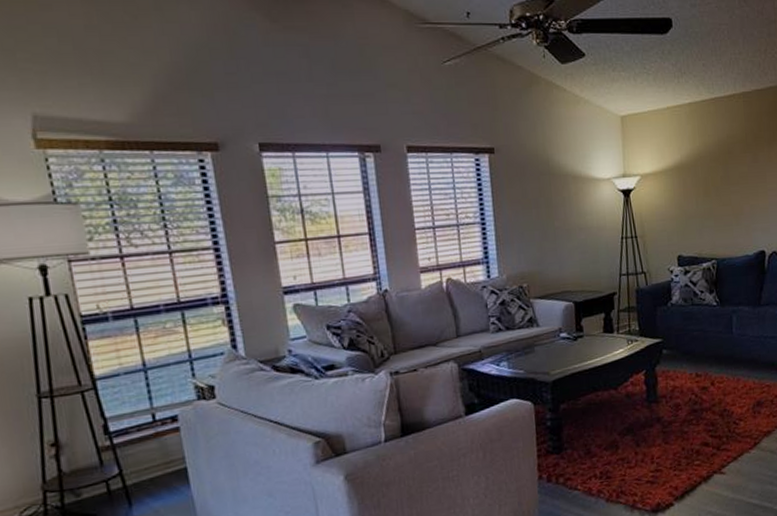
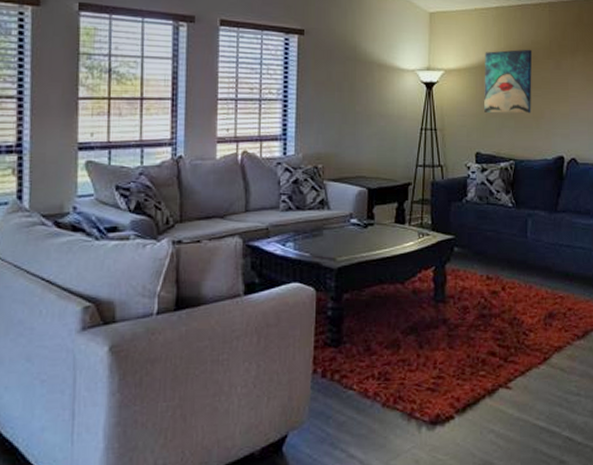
wall art: none [680,144,731,215] -> present [484,49,533,114]

